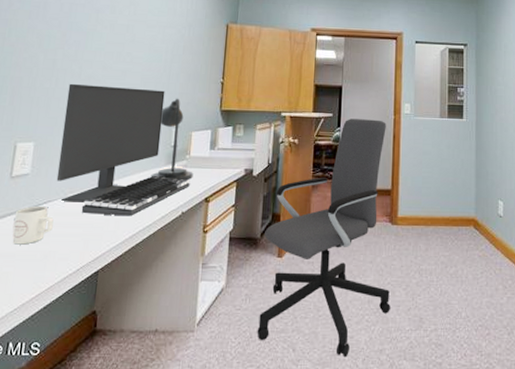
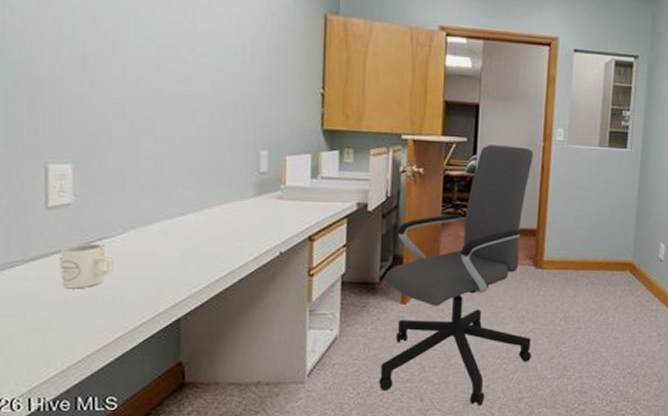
computer monitor: present [56,83,165,202] -> none [110,87,246,240]
computer keyboard: present [81,175,190,216] -> none [148,208,288,257]
desk lamp: present [150,98,194,181] -> none [236,112,291,215]

